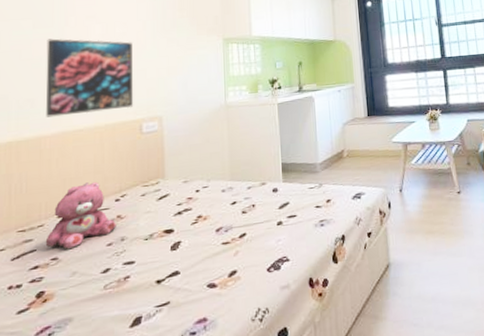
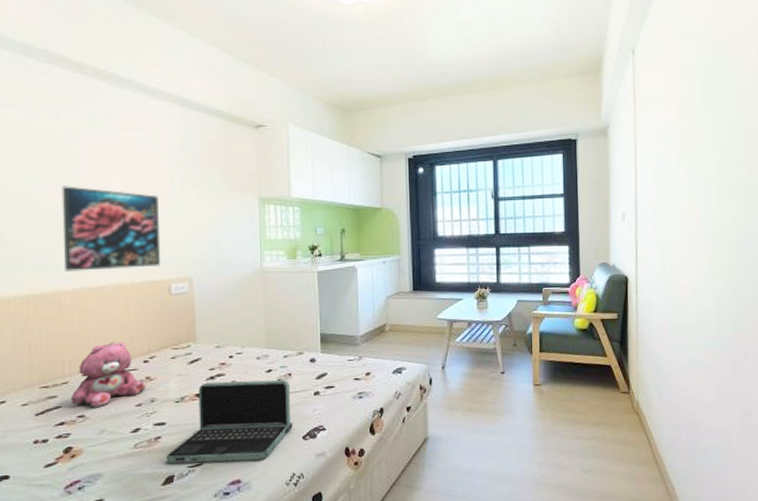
laptop: none [134,211,257,304] -> present [166,379,293,464]

